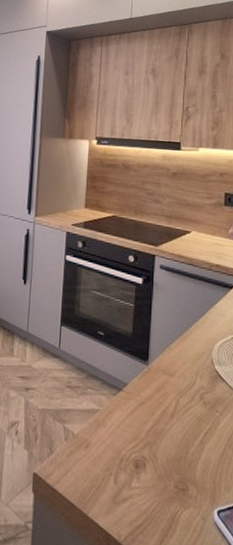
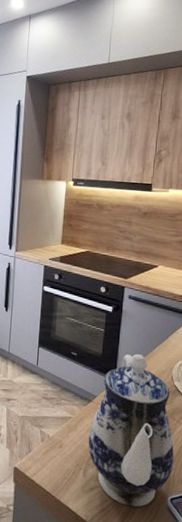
teapot: none [119,333,219,523] -> present [88,354,175,507]

